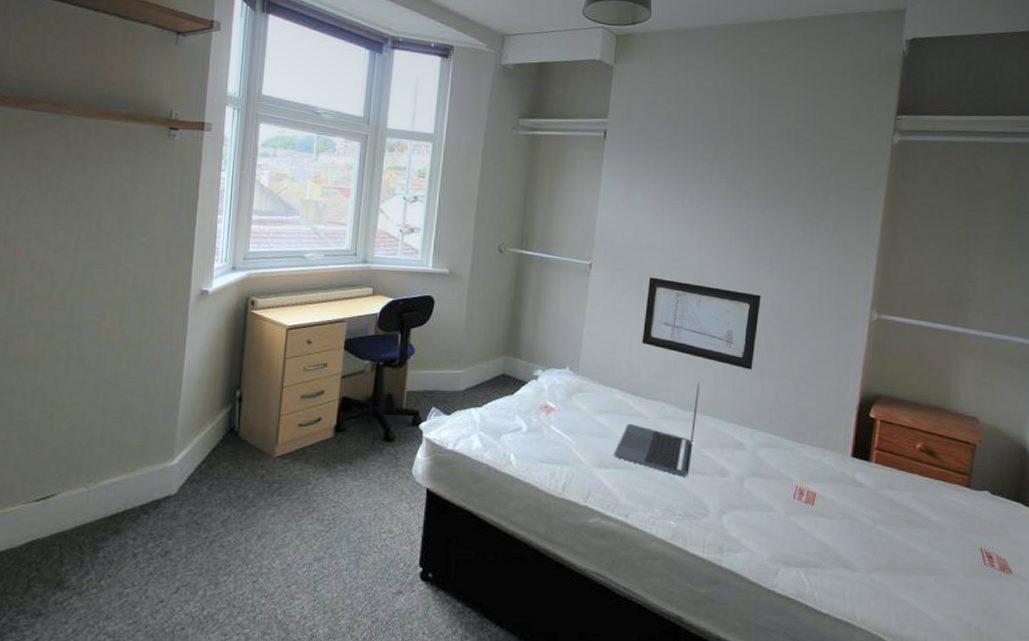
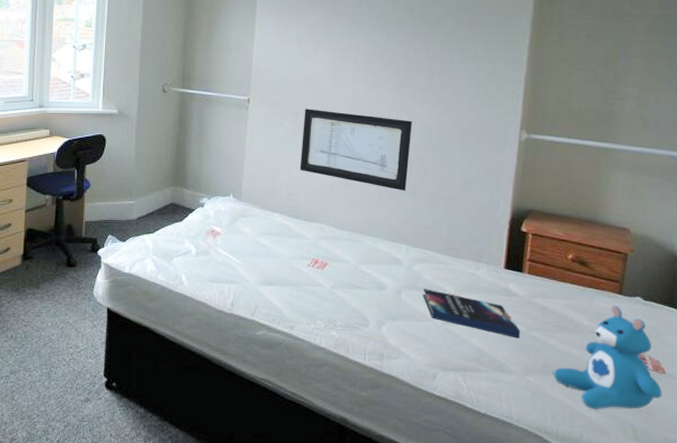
laptop: present [614,383,700,477] -> none [277,205,356,292]
hardback book: none [766,476,867,533] -> present [423,289,521,339]
teddy bear: none [900,499,1009,612] -> present [554,306,662,409]

